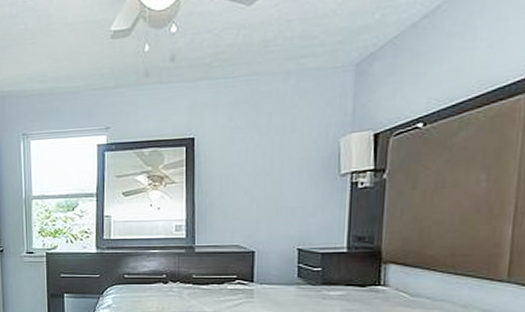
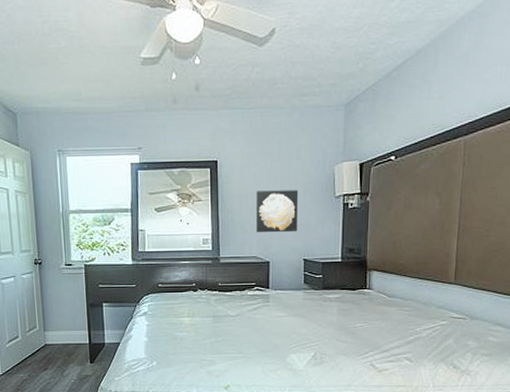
wall art: none [239,168,293,219] -> present [256,190,299,233]

